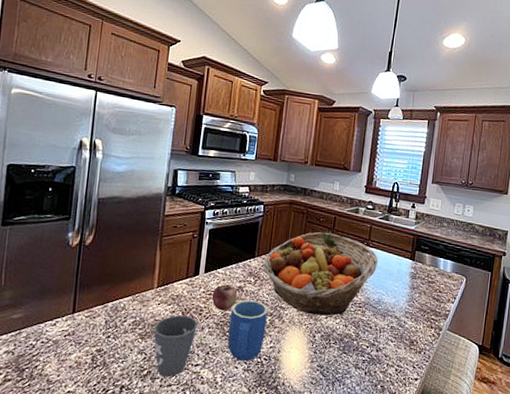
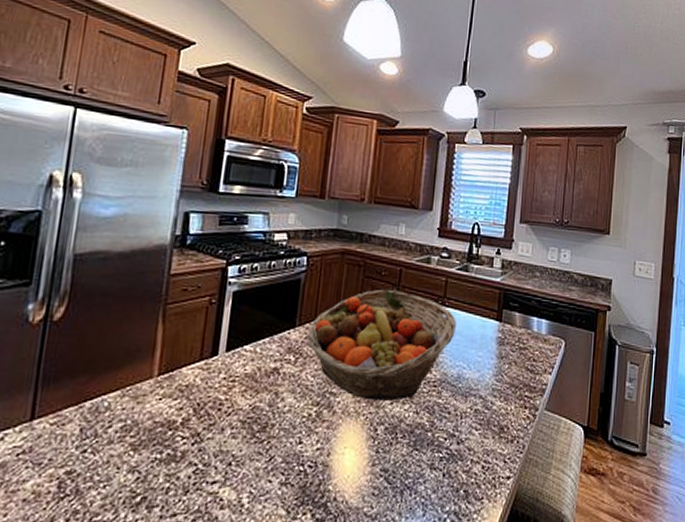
mug: present [154,315,198,377] -> none [151,413,216,504]
apple: present [211,284,238,311] -> none [235,366,272,403]
mug: present [227,300,268,361] -> none [257,385,314,471]

